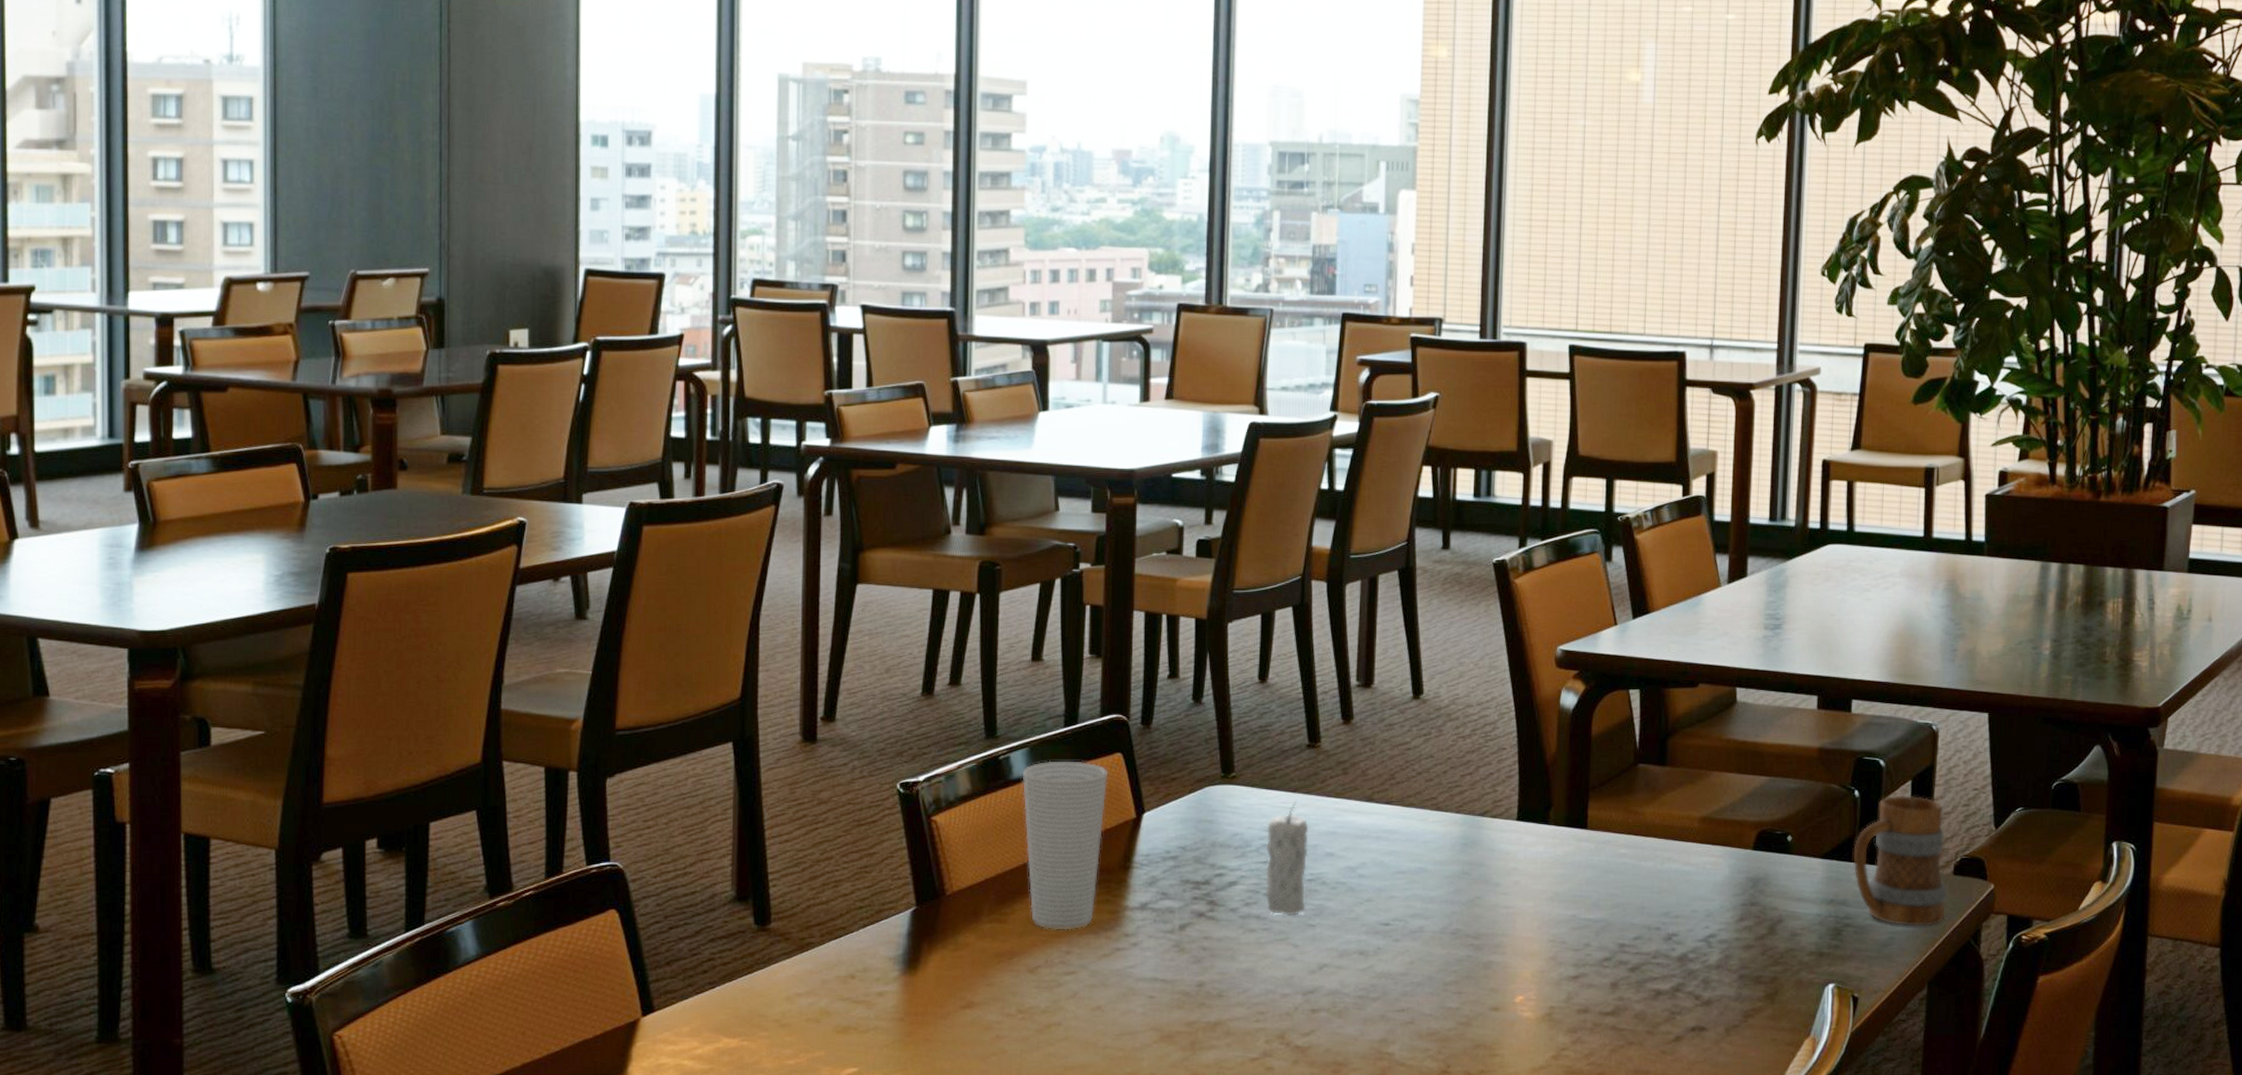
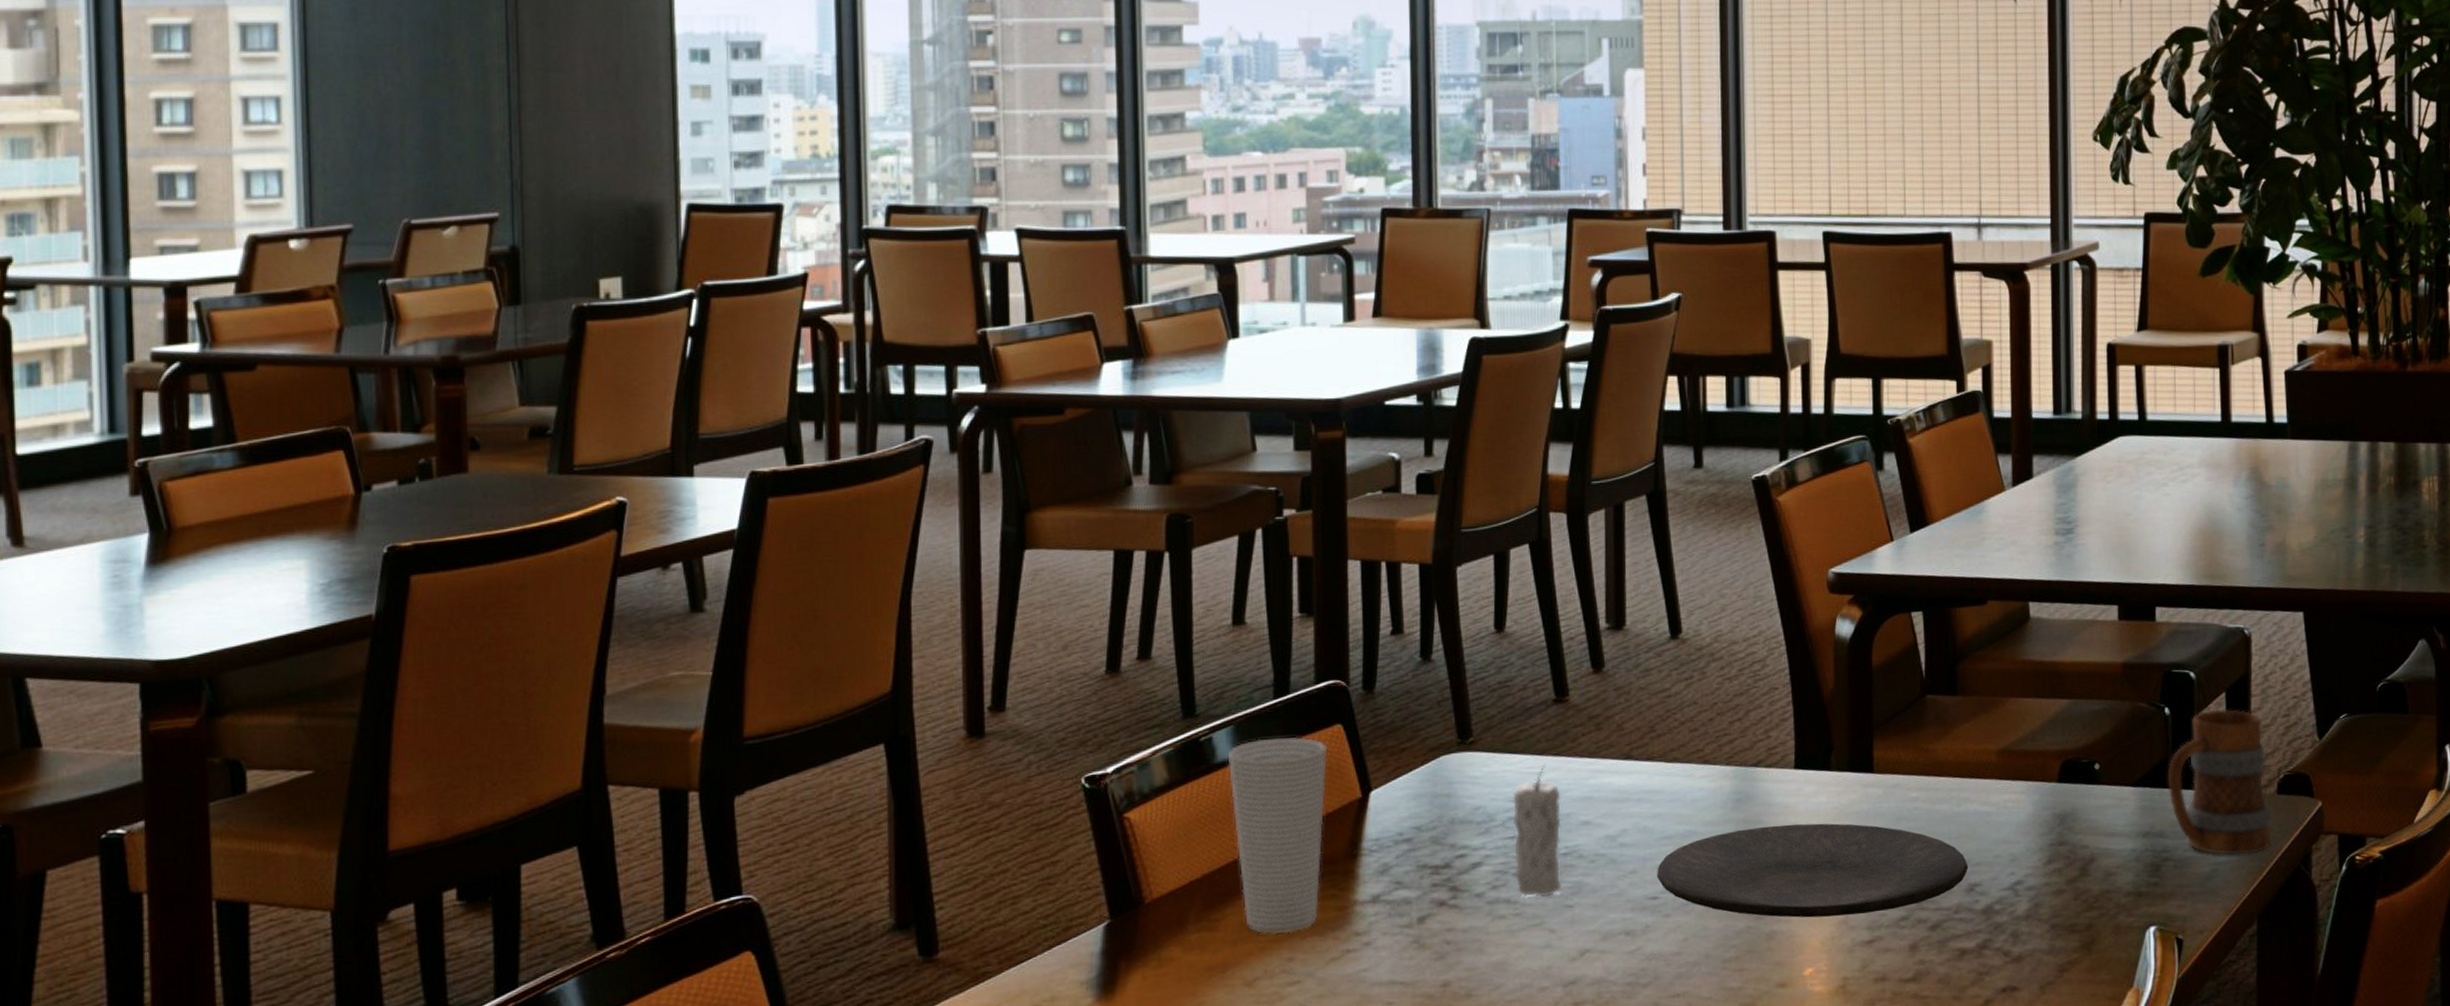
plate: none [1389,869,1668,952] -> present [1656,823,1969,918]

